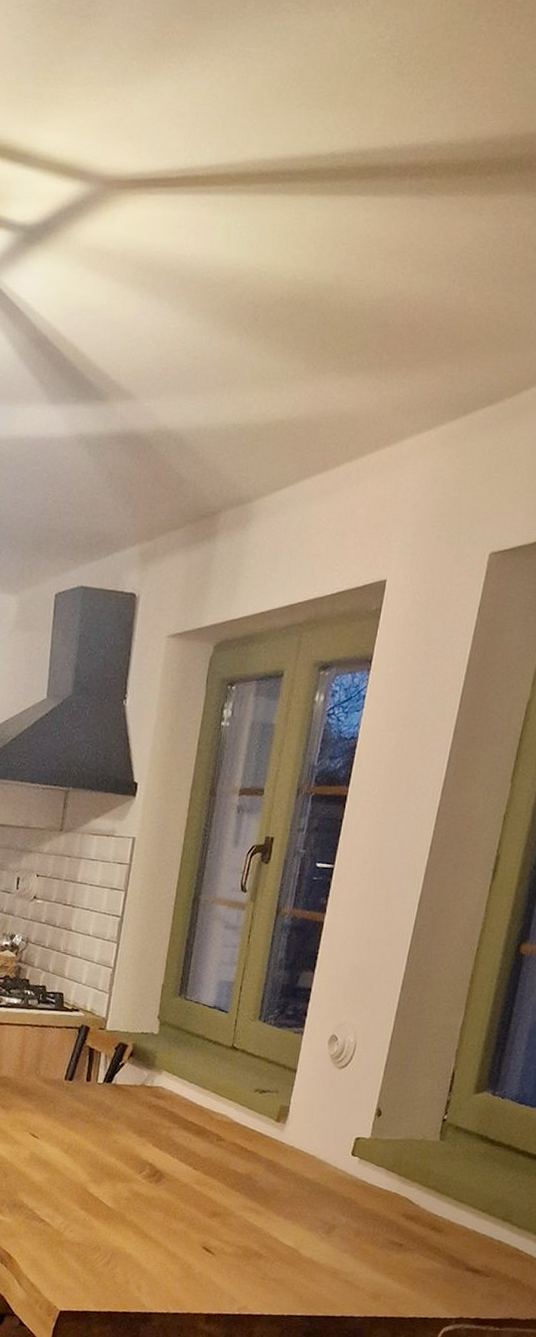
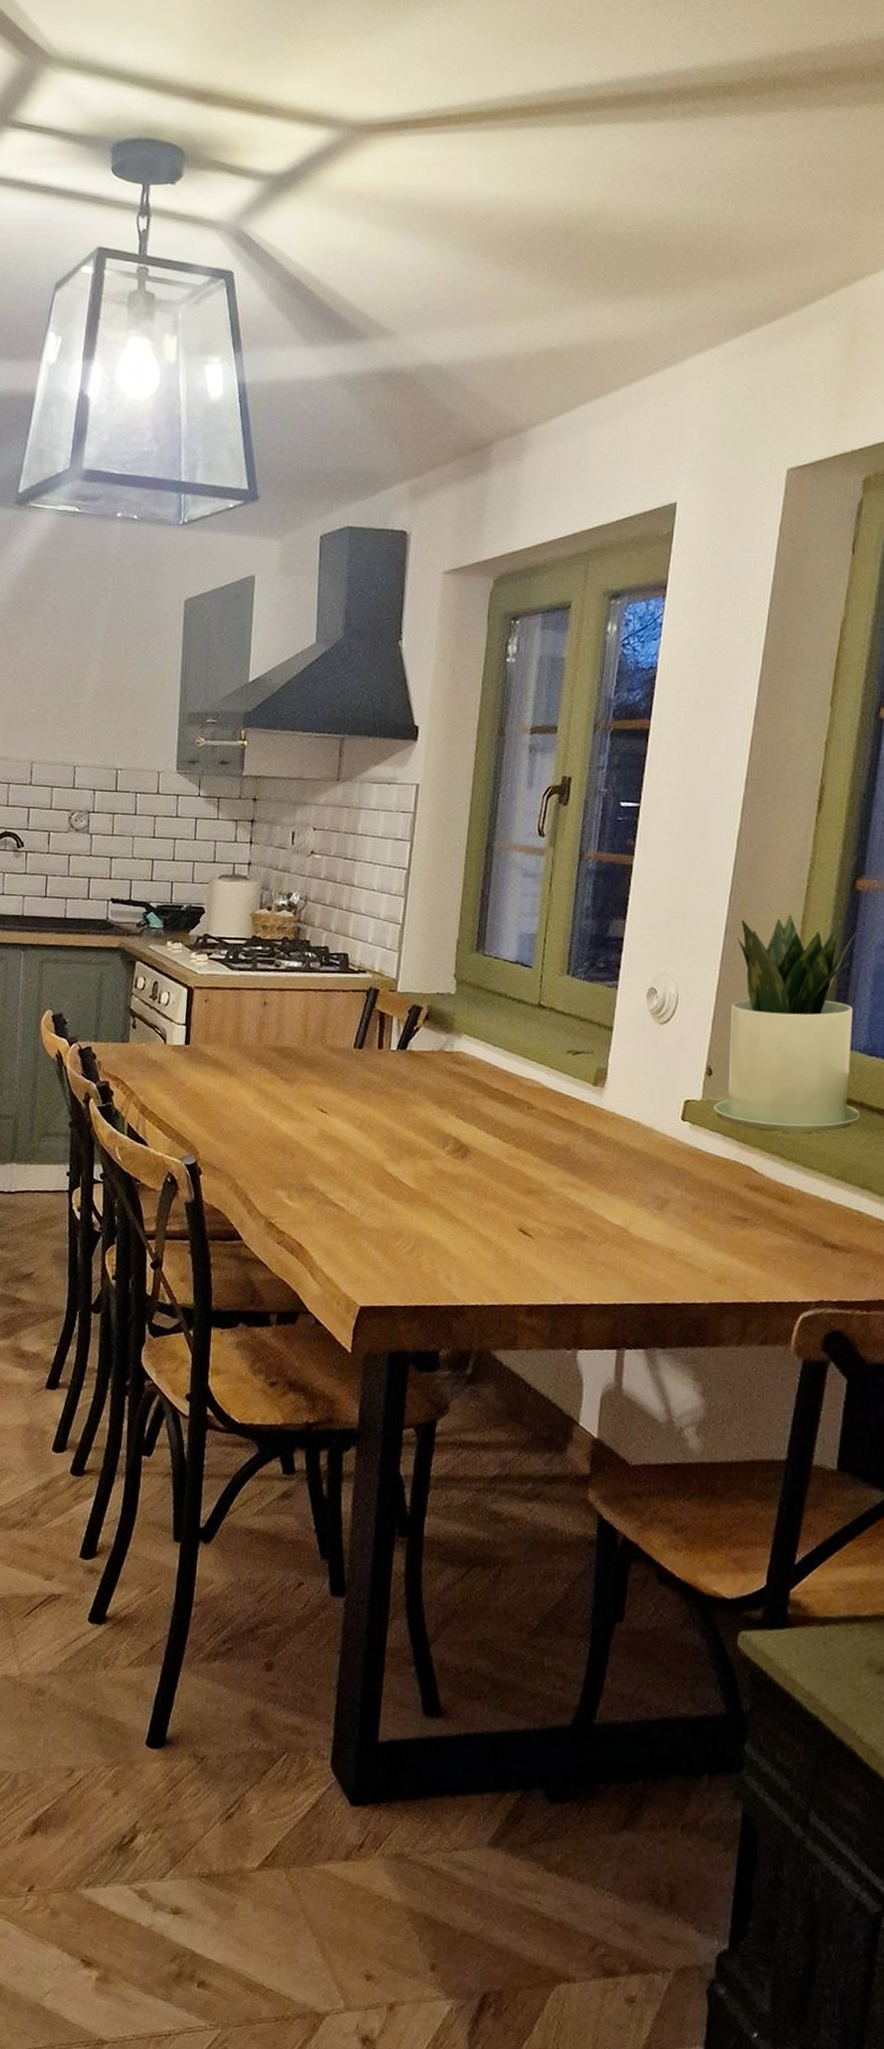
planter: none [380,974,517,1171] -> present [713,915,862,1134]

